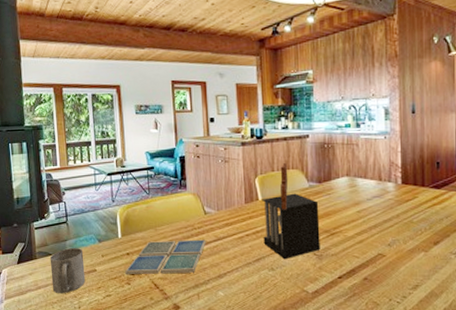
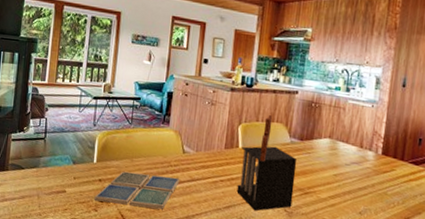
mug: present [49,248,86,294] -> none [19,165,56,210]

